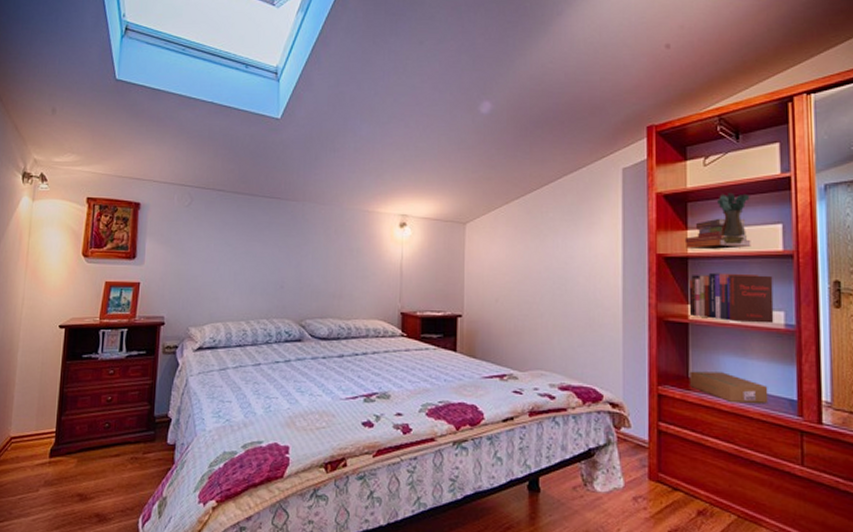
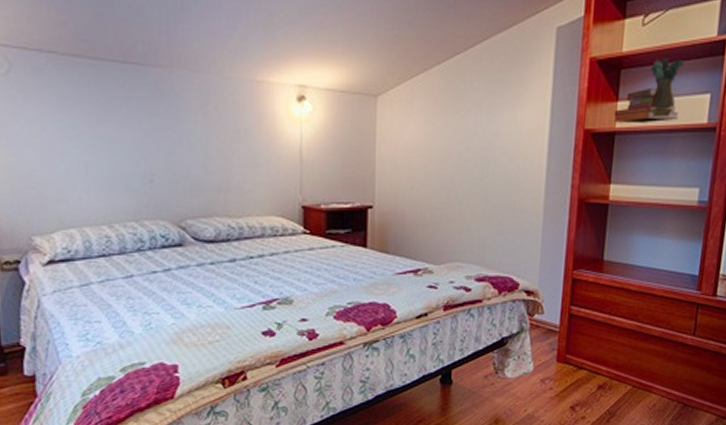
books: present [689,272,774,324] -> none [610,149,694,201]
box: present [690,371,769,403] -> none [604,253,675,283]

